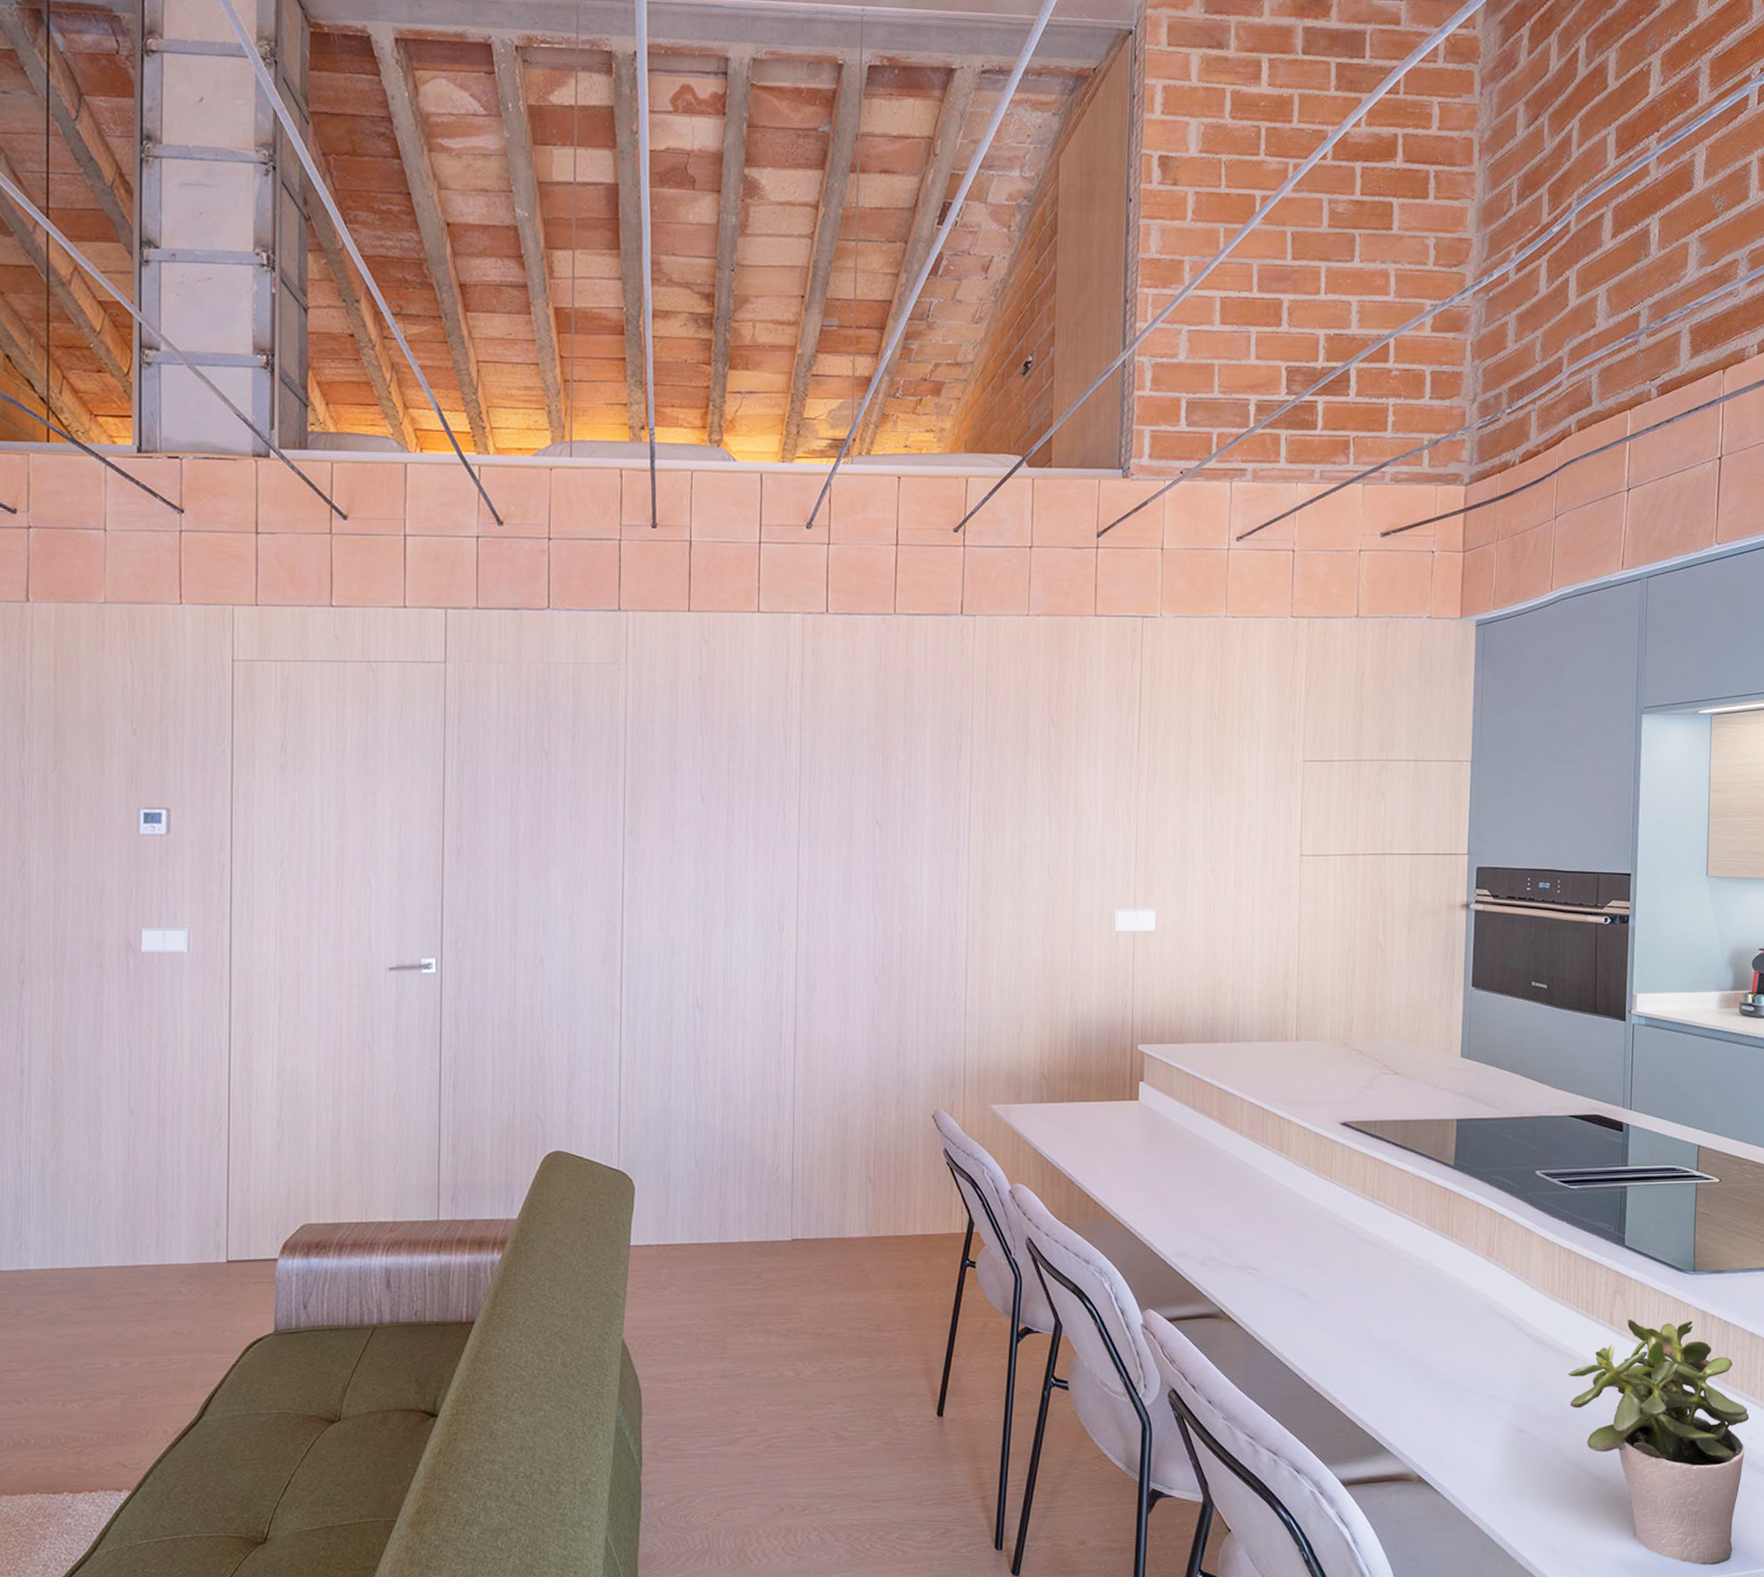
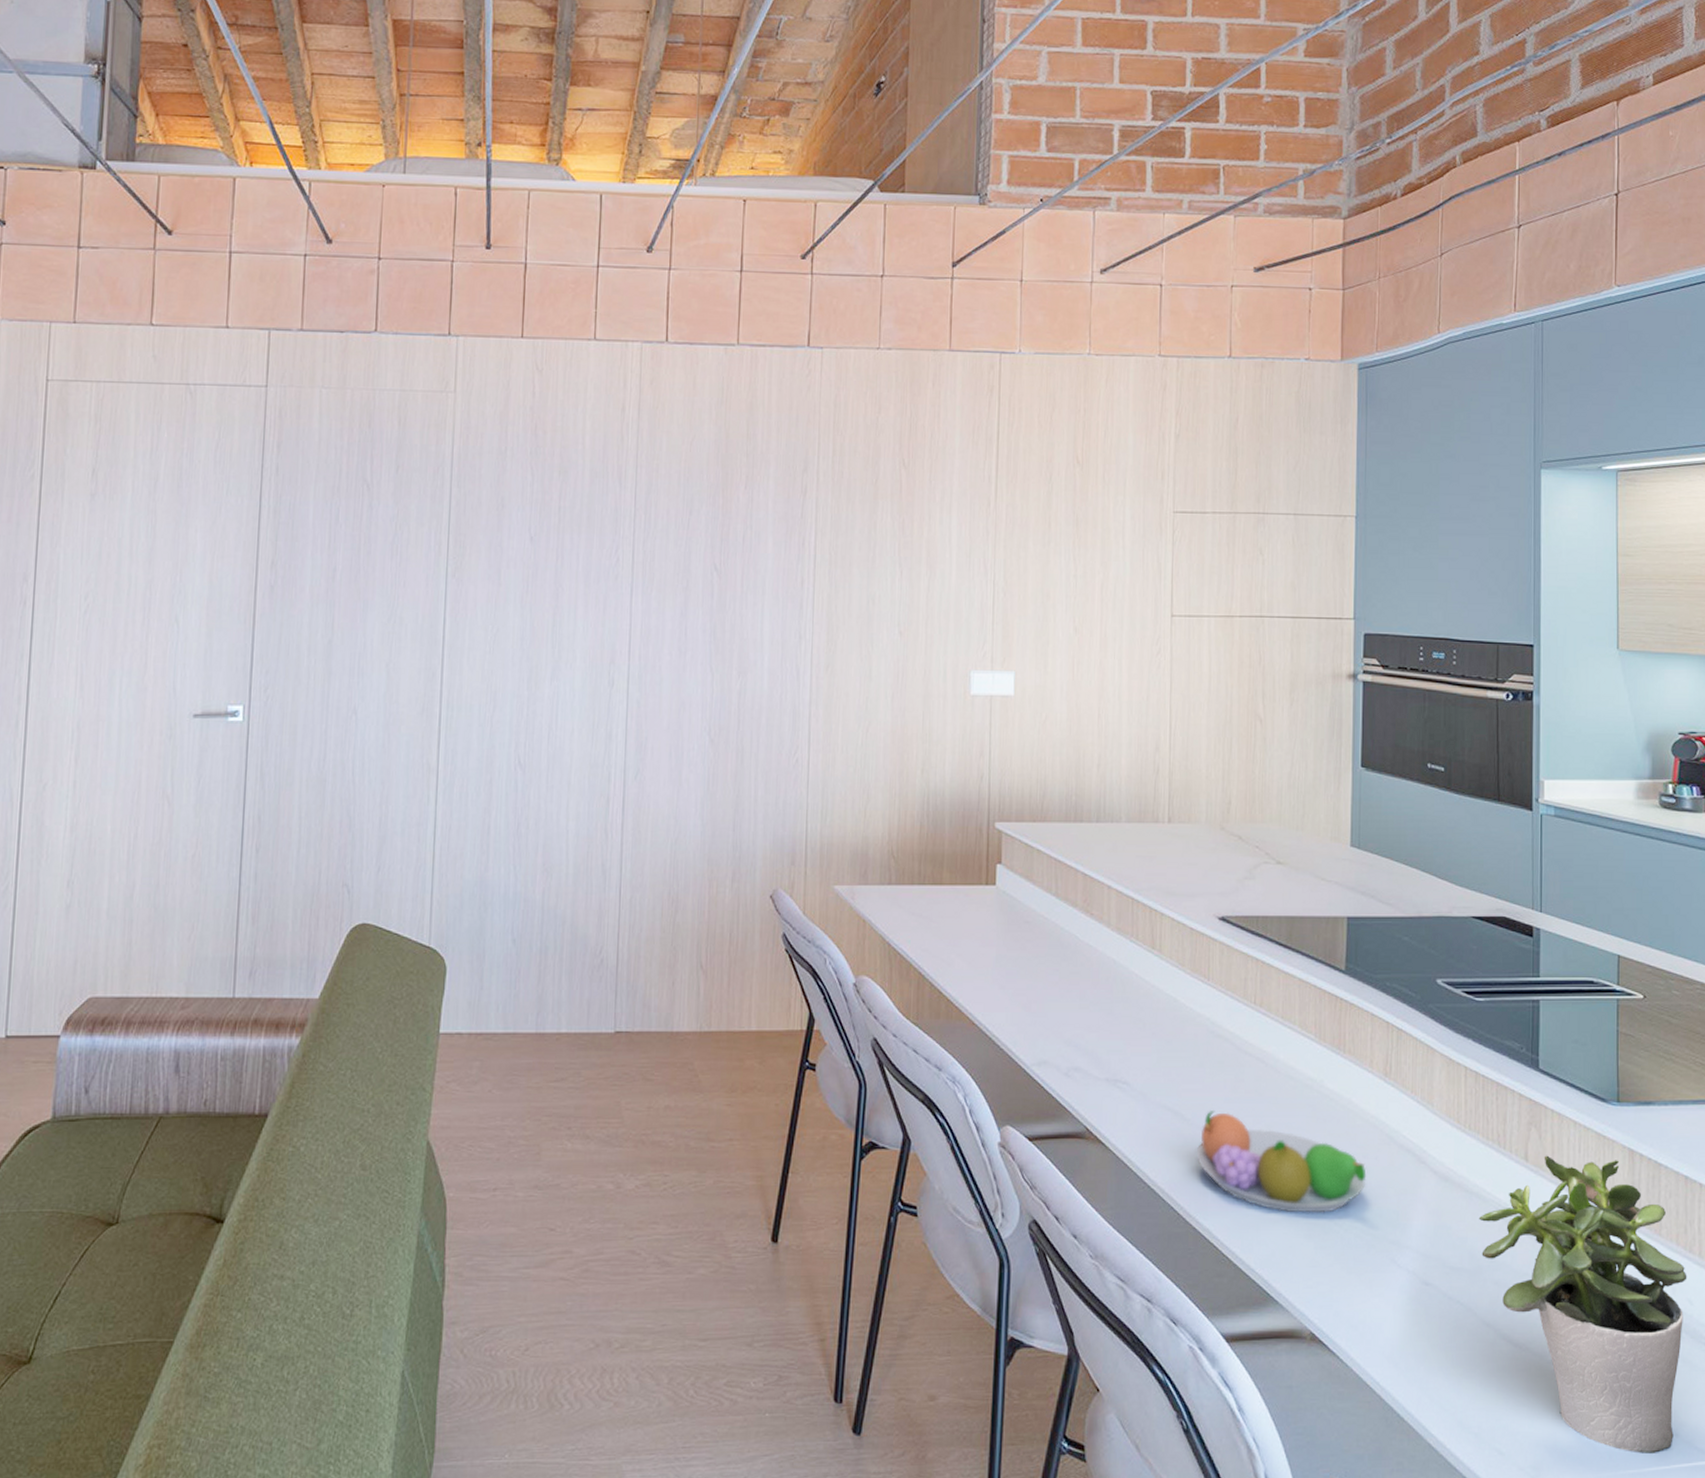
fruit bowl: none [1318,1290,1470,1376] -> present [1196,1111,1367,1213]

